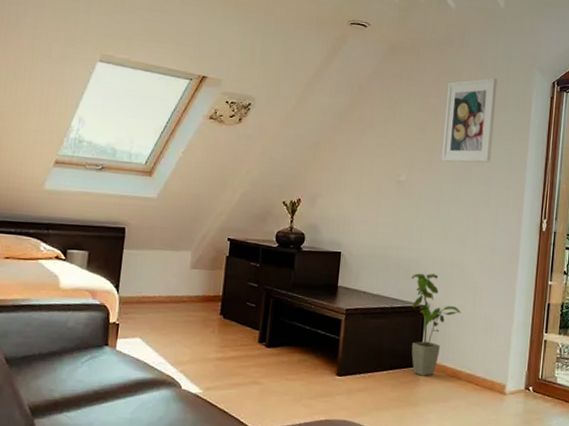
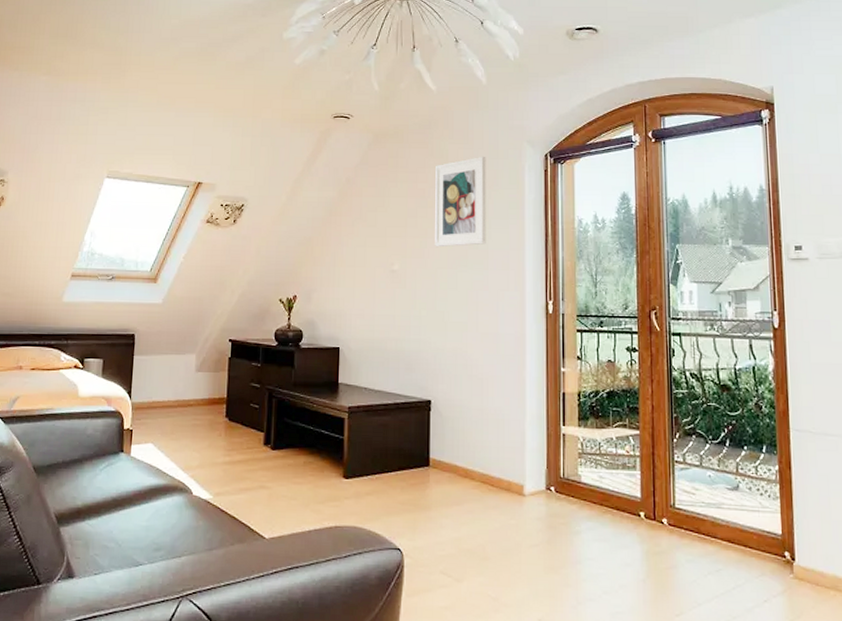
house plant: present [411,273,462,376] -> none [413,365,469,477]

